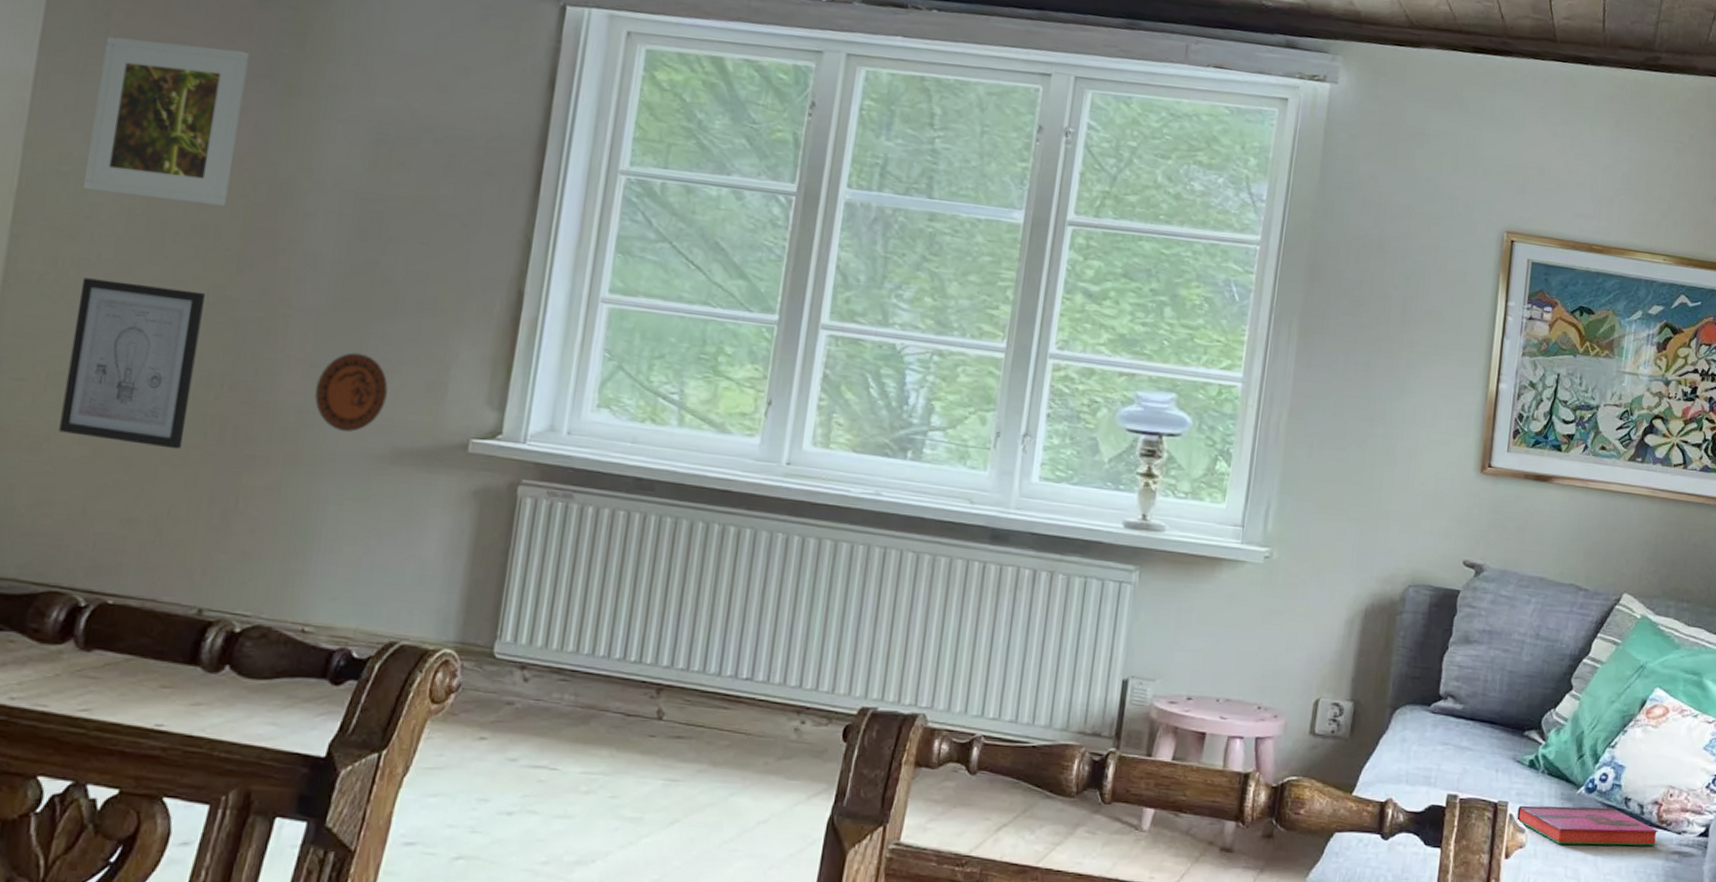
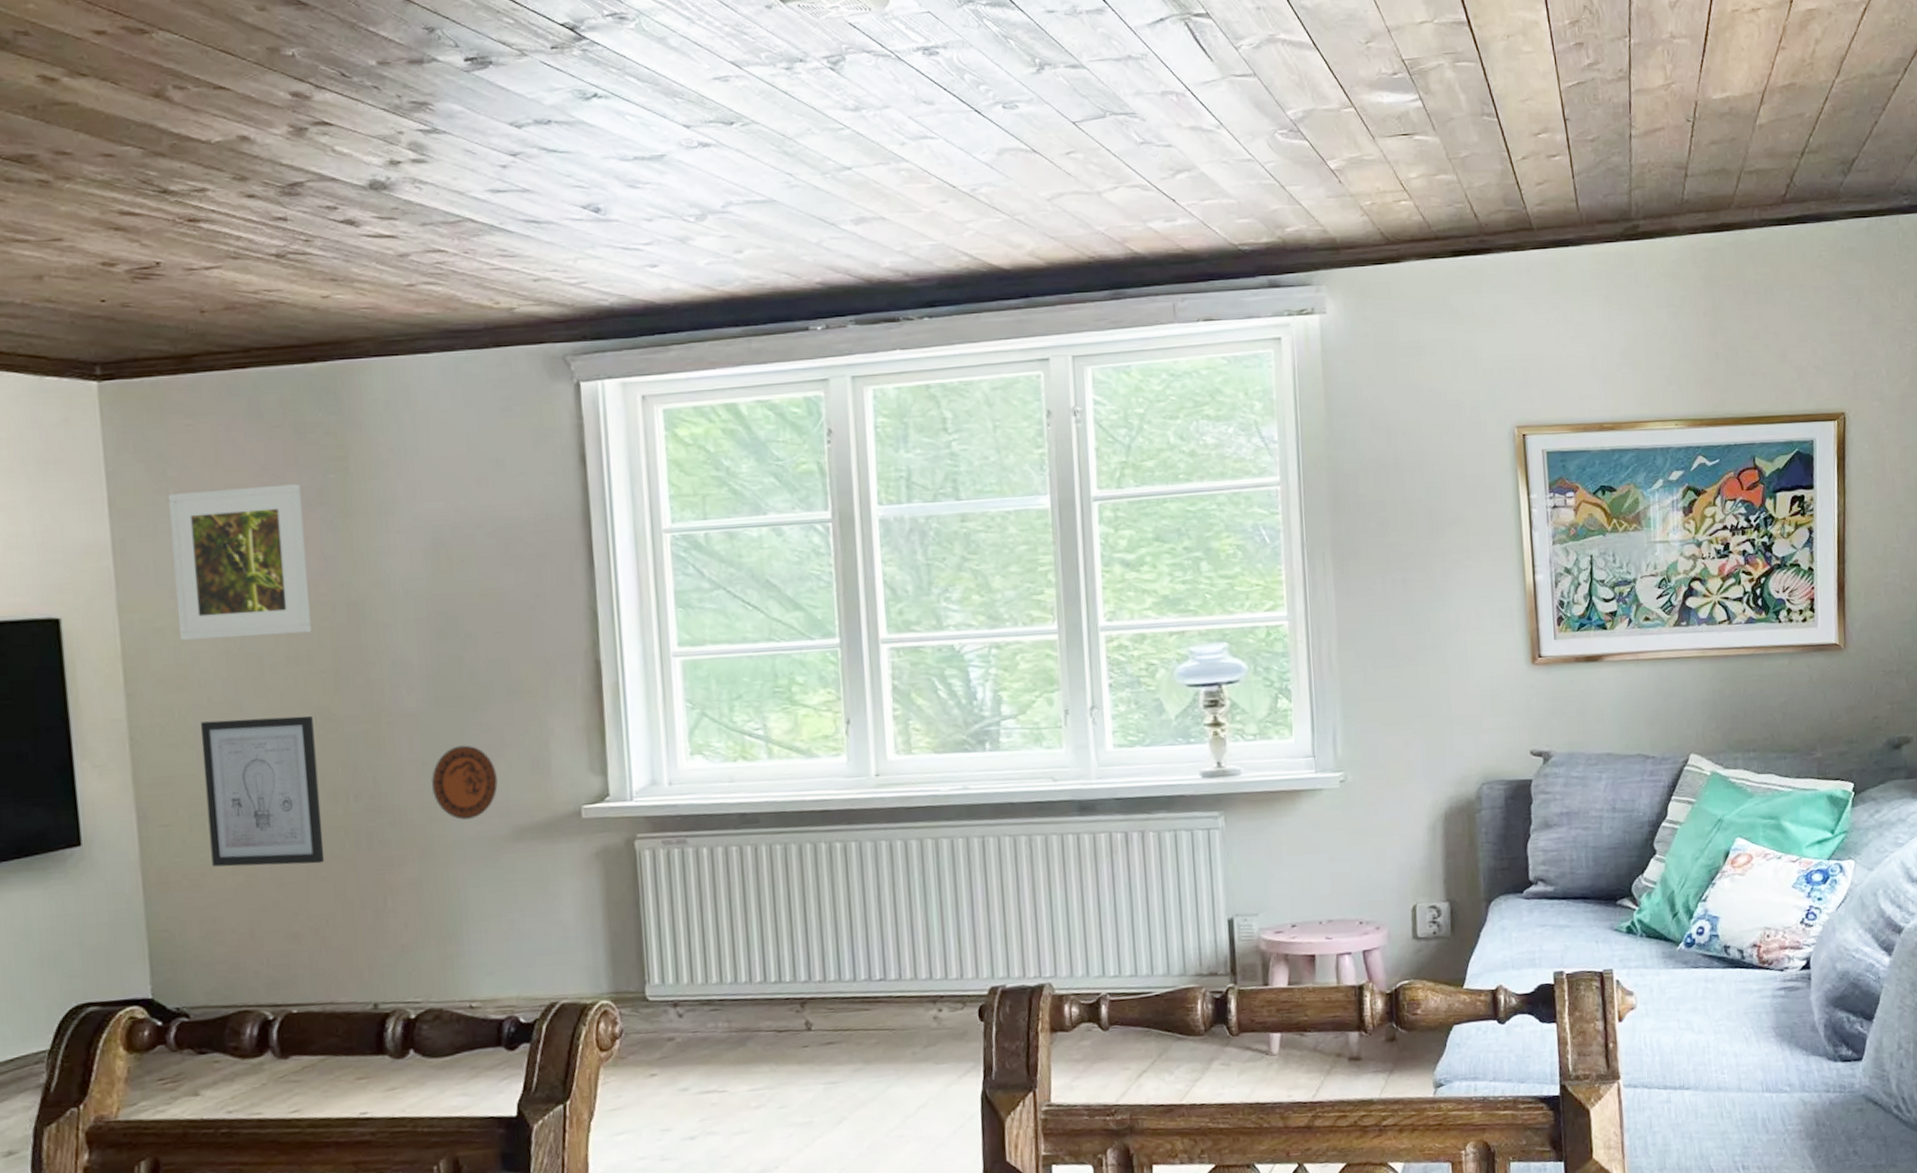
hardback book: present [1516,805,1659,846] -> none [1623,957,1762,1000]

